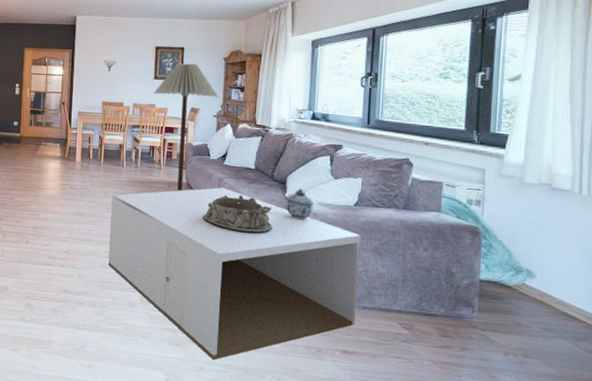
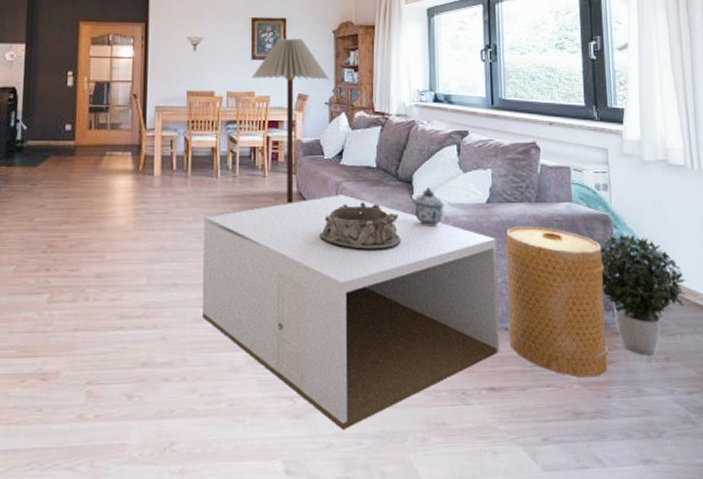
basket: none [365,227,468,359] -> present [506,227,608,378]
potted plant: none [463,245,557,350] -> present [596,234,686,356]

